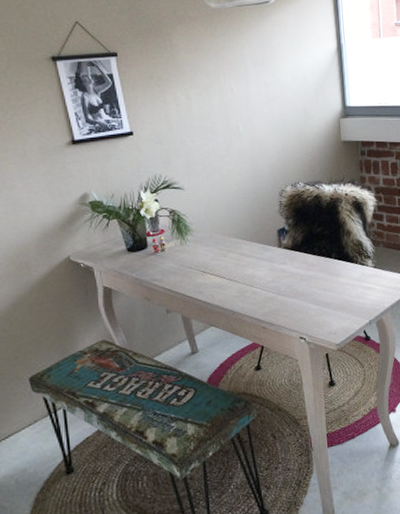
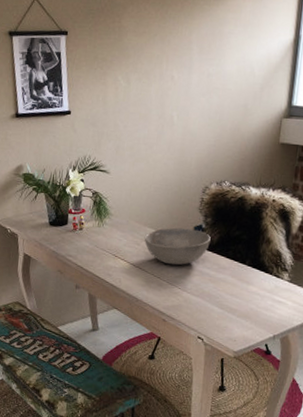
bowl: none [230,232,296,271] -> present [144,227,211,266]

